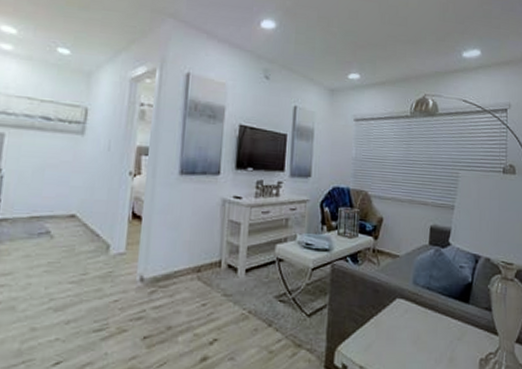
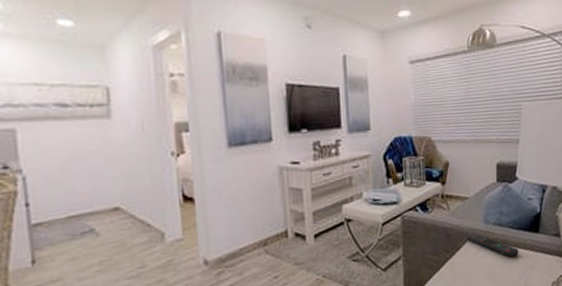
remote control: none [394,293,447,323] -> present [466,233,519,257]

